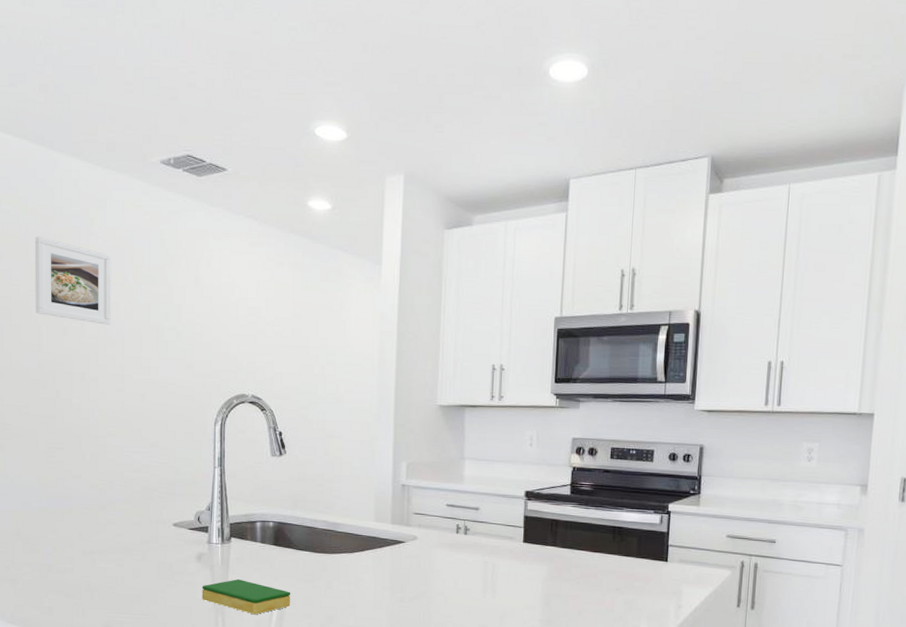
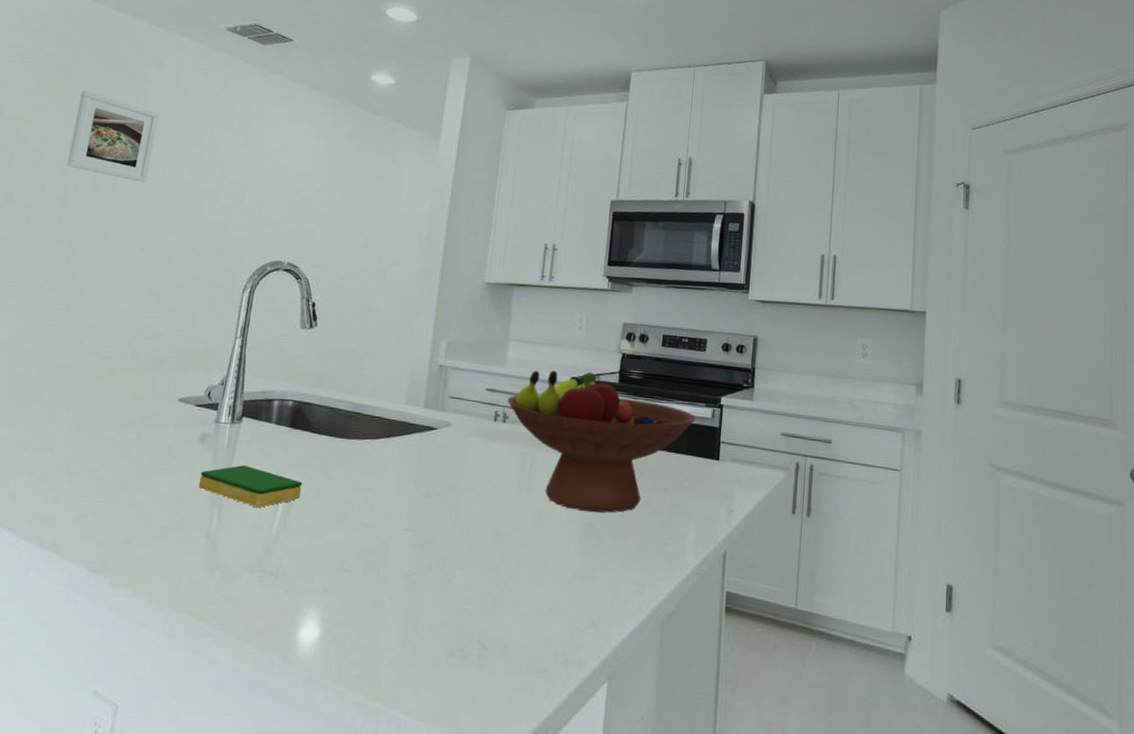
fruit bowl: none [467,485,645,611] -> present [507,370,696,513]

